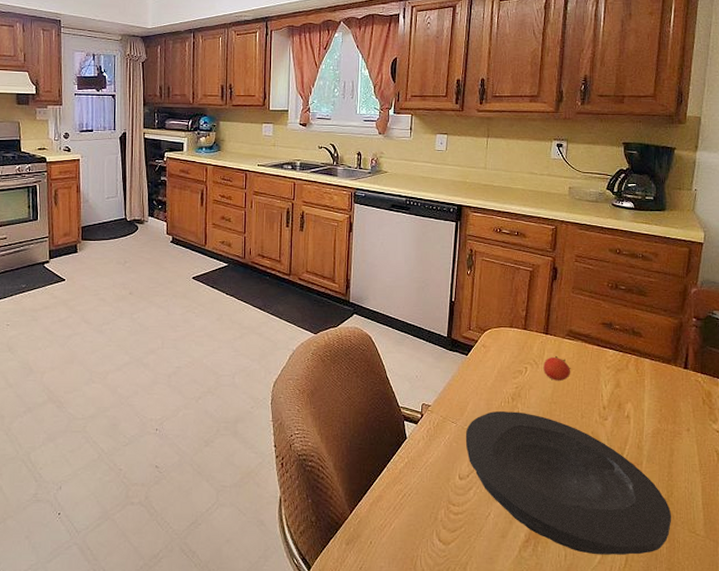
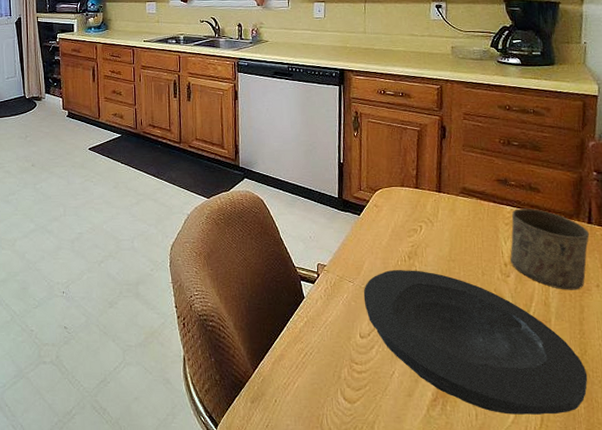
fruit: present [543,355,571,381] -> none [438,213,468,238]
cup: none [609,352,685,434] -> present [510,208,590,290]

